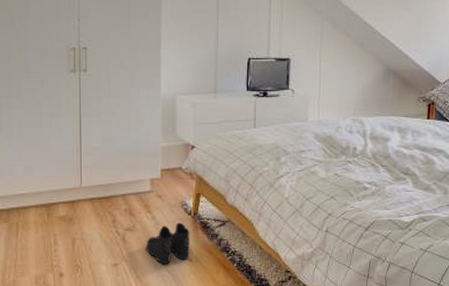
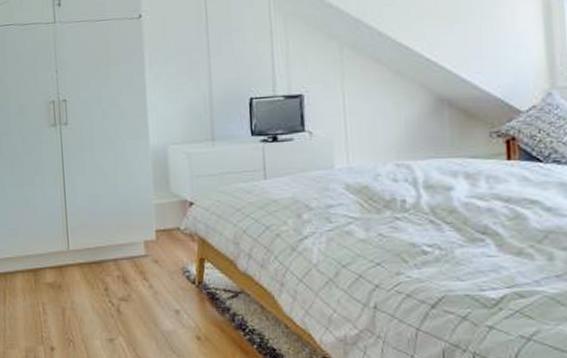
boots: present [146,222,190,265] -> none [144,292,197,343]

